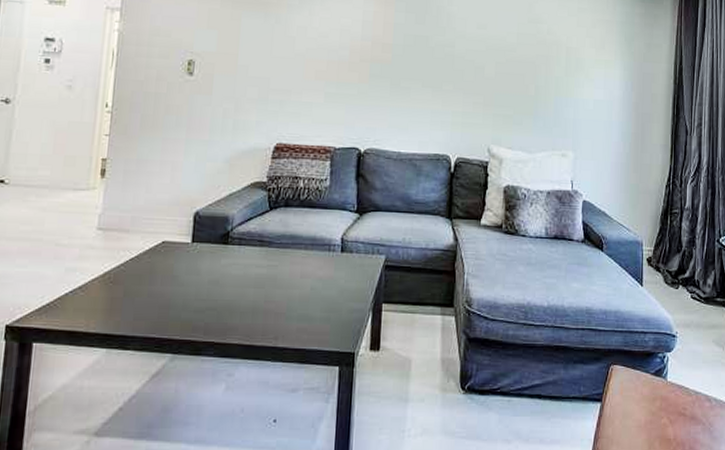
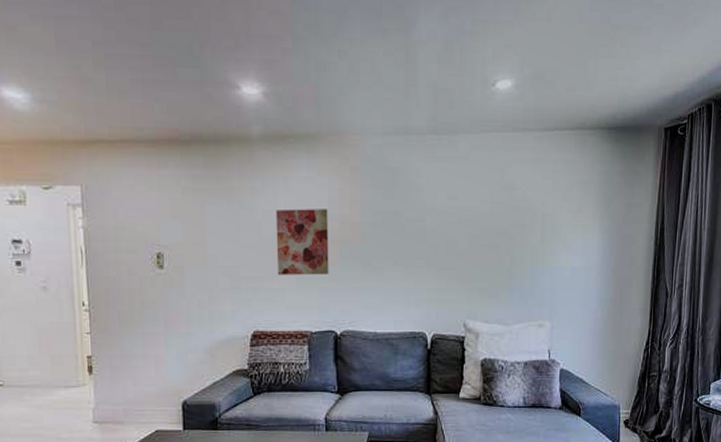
wall art: none [306,26,362,92] -> present [275,209,329,275]

